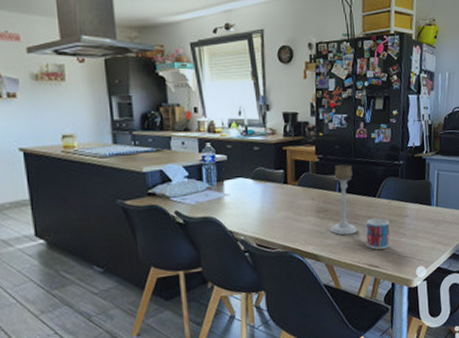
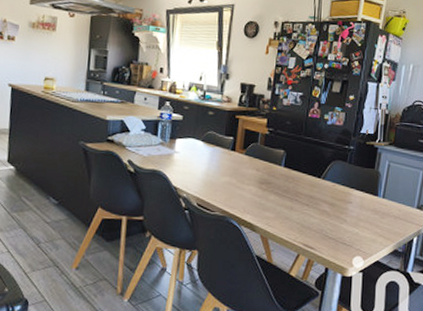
candle holder: present [329,164,358,235] -> none [269,140,301,211]
mug: present [363,218,390,250] -> none [303,198,331,231]

